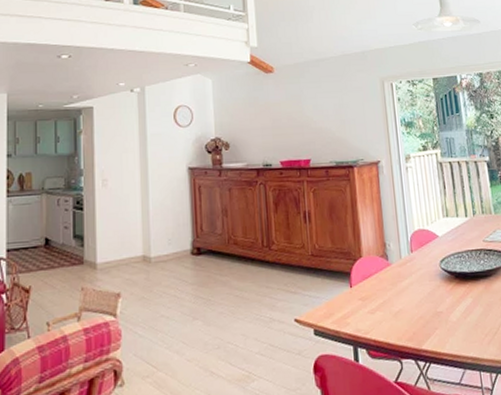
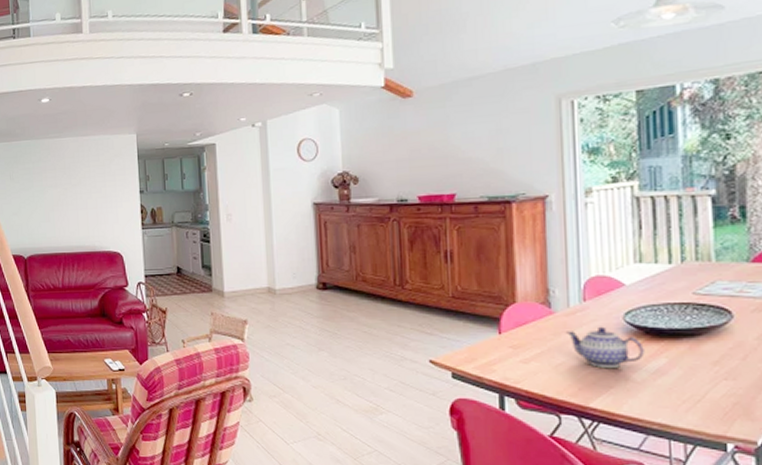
teapot: none [400,273,457,312] -> present [565,326,645,369]

